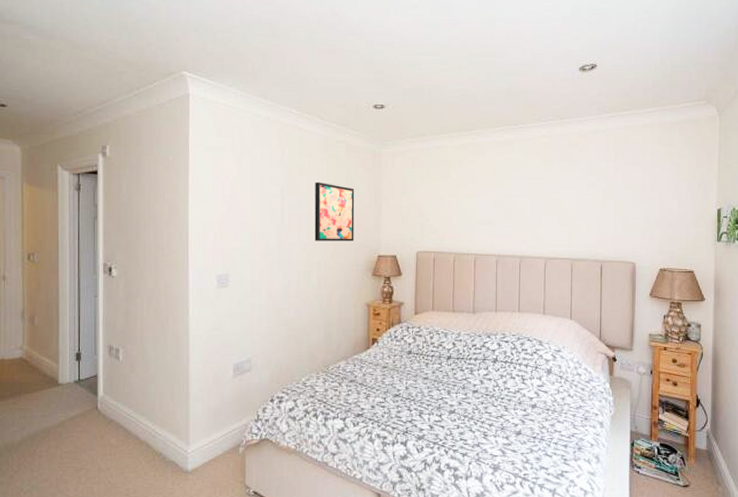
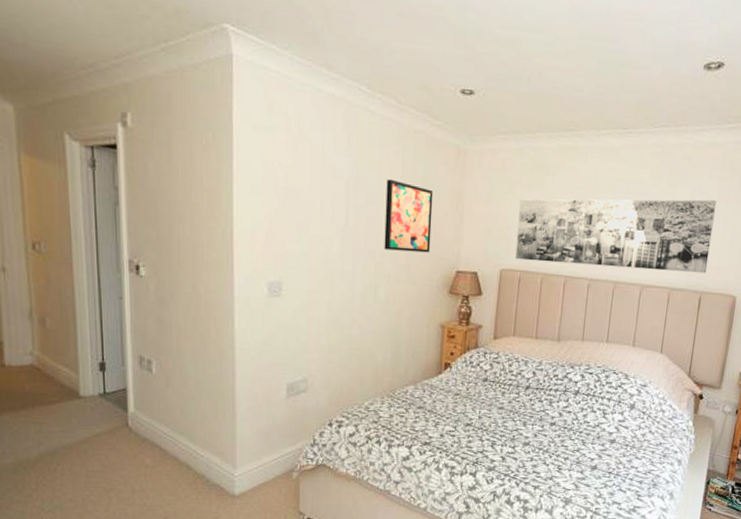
wall art: none [429,179,605,244] -> present [515,199,717,274]

